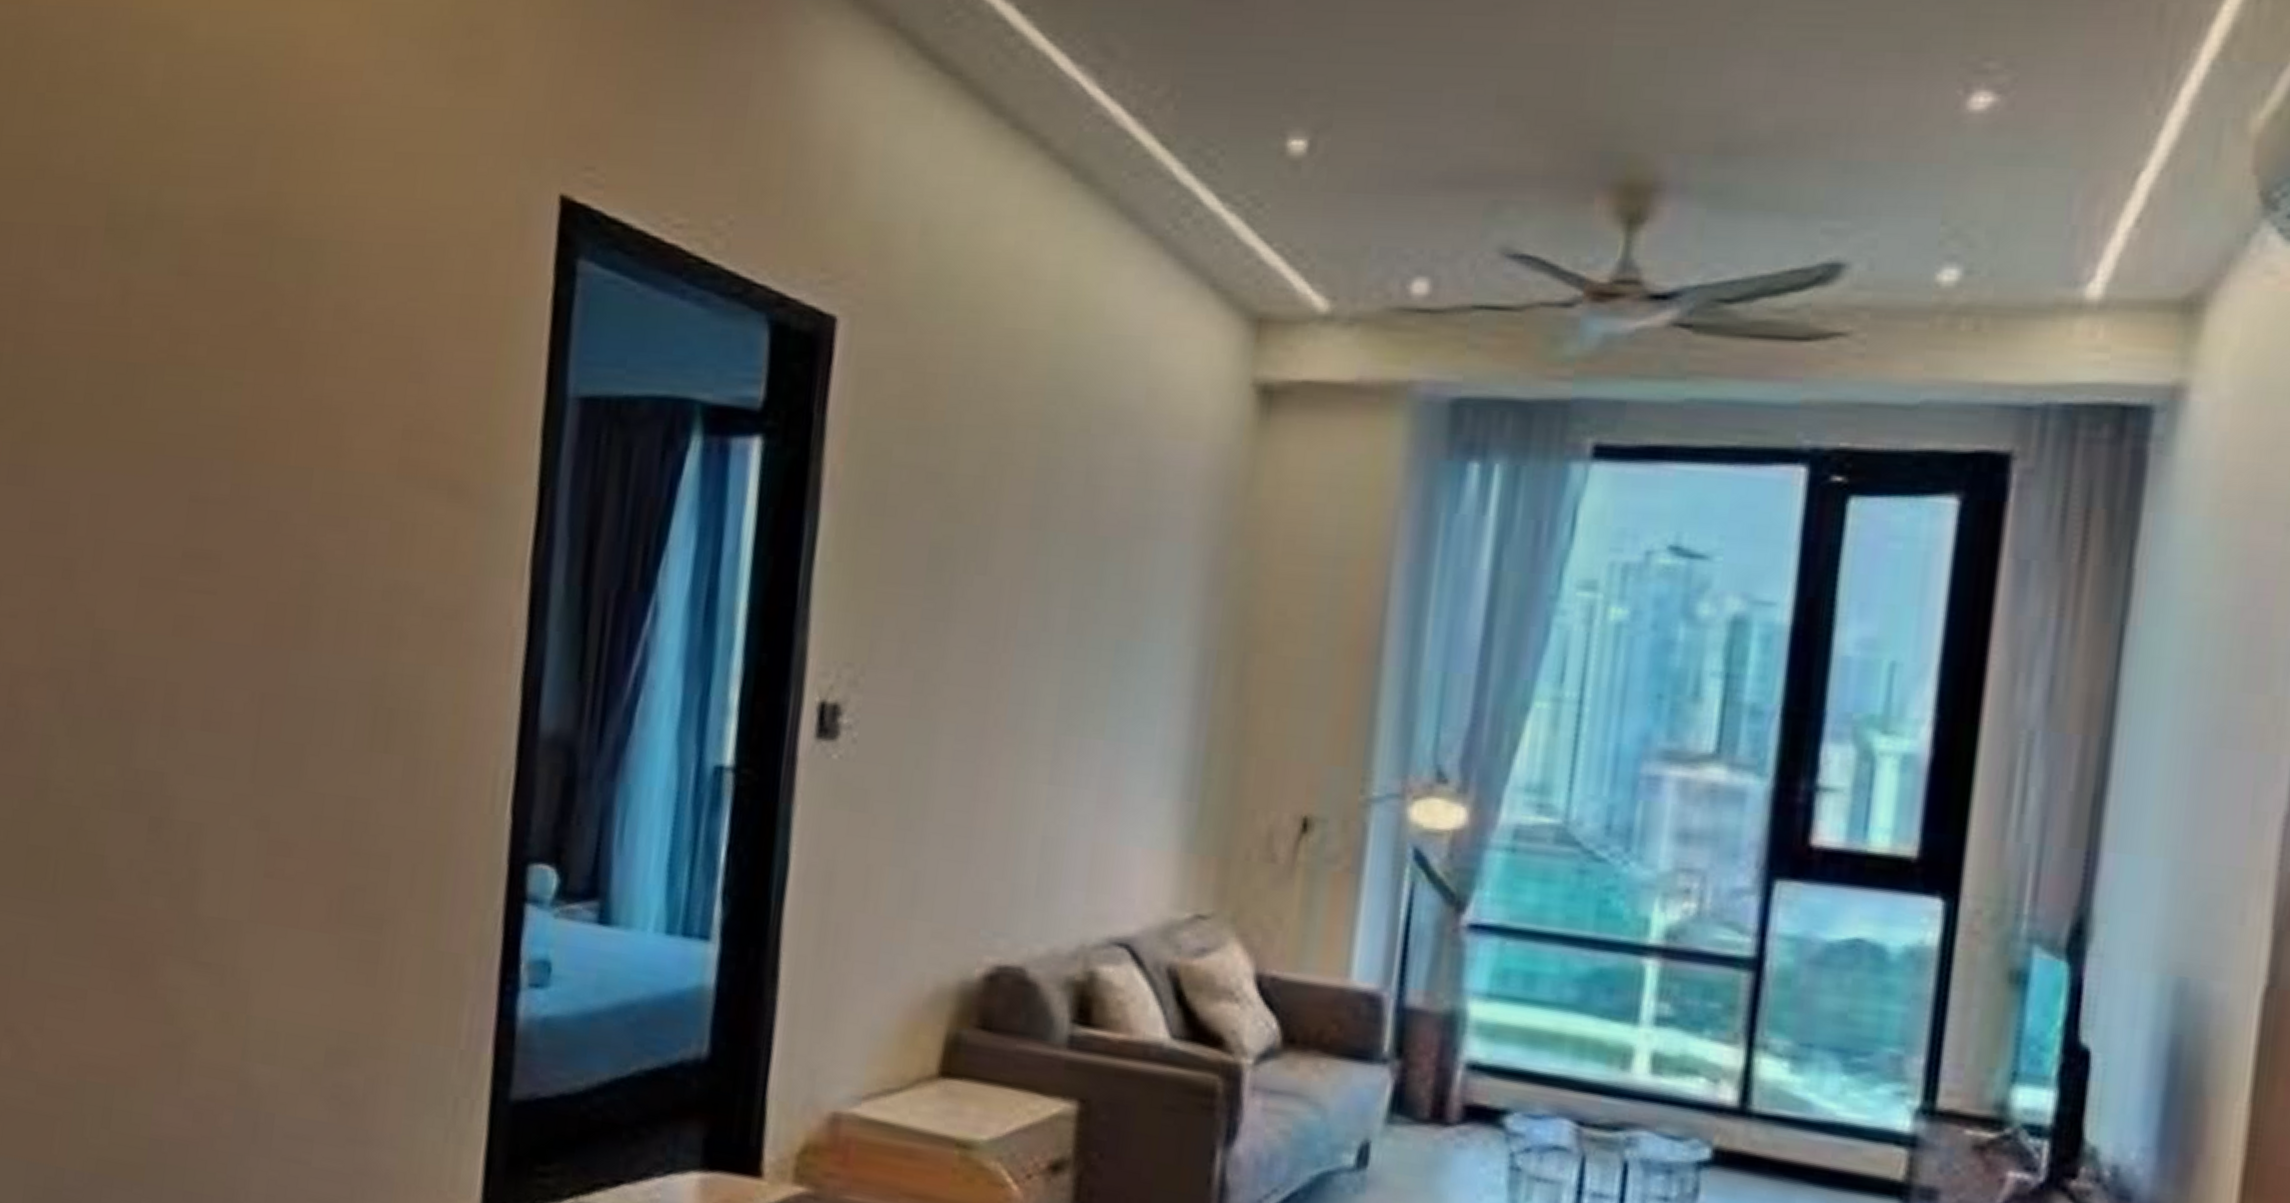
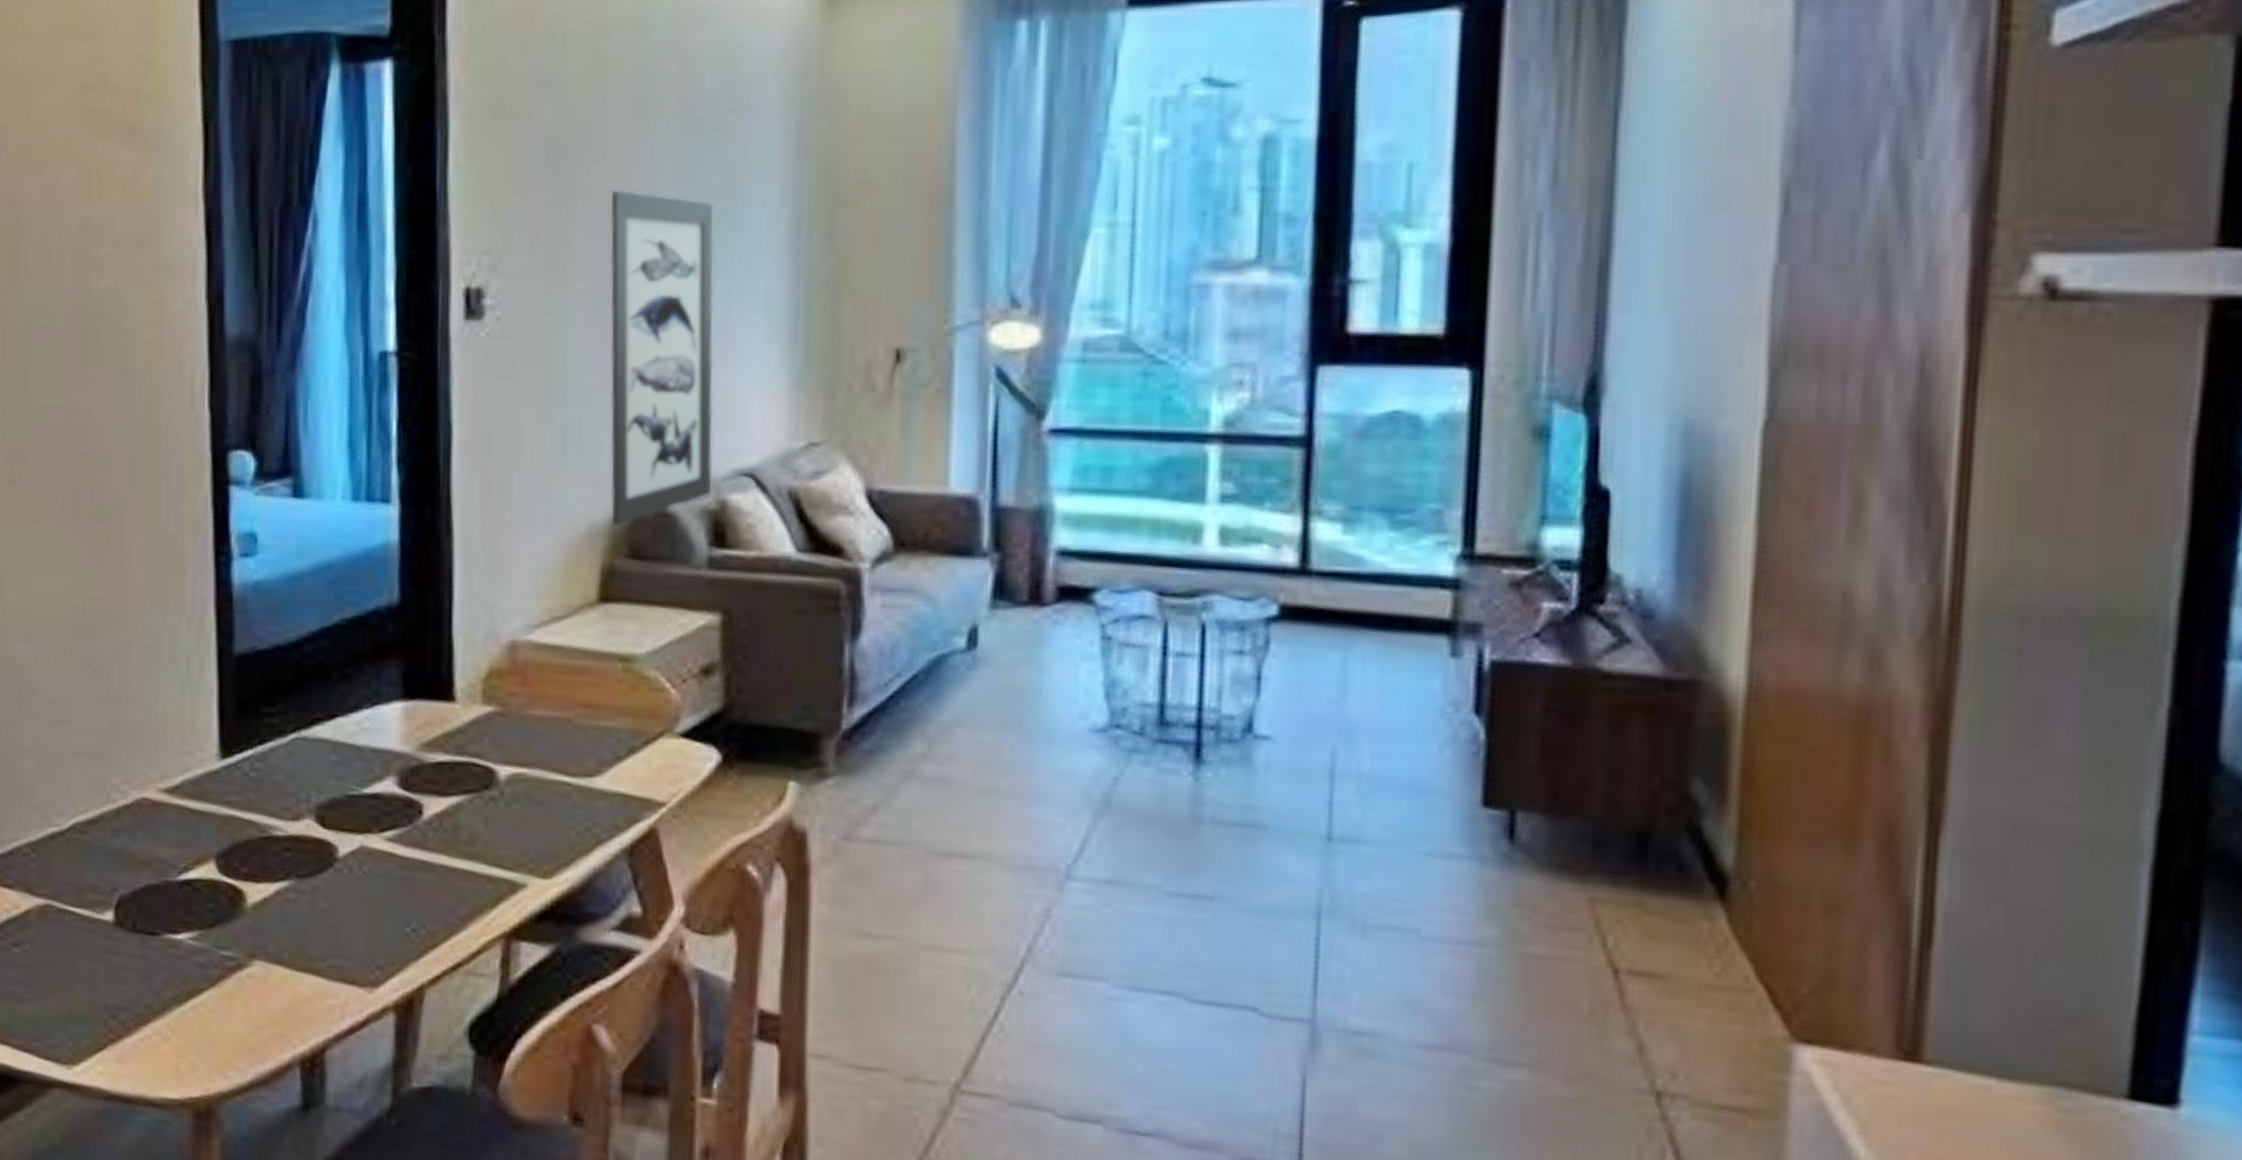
wall art: none [962,608,1111,992] -> present [610,190,714,527]

